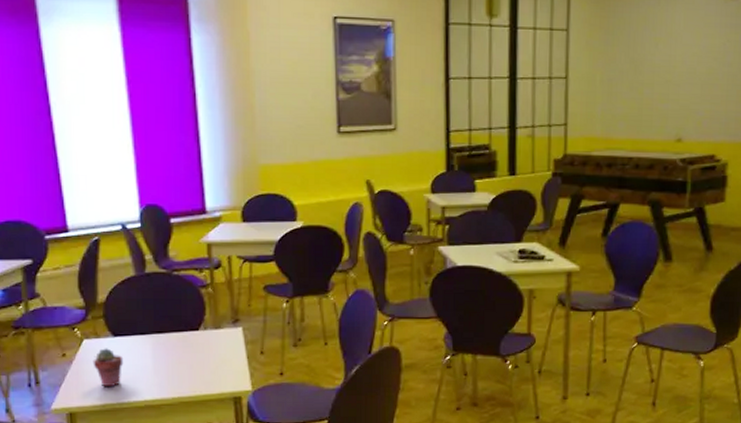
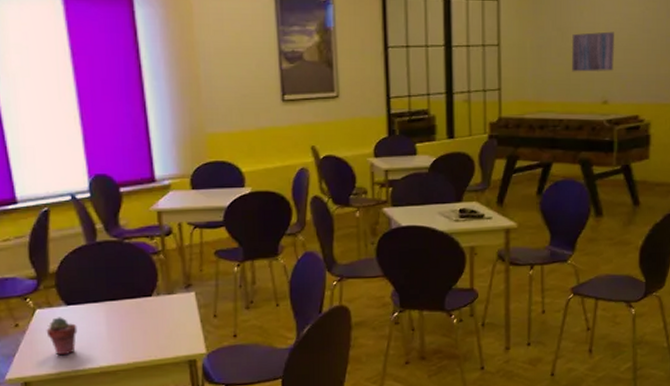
wall art: none [644,64,692,108] -> present [571,31,615,72]

